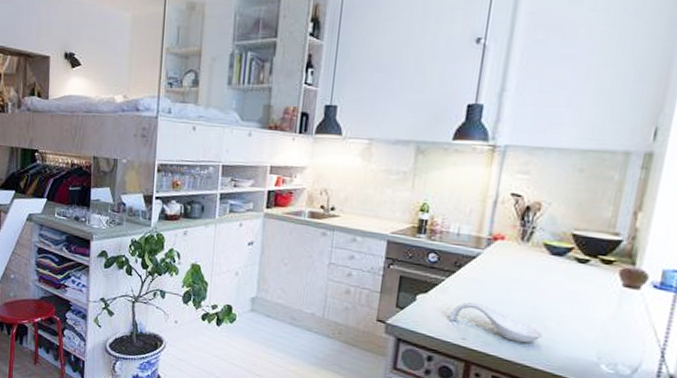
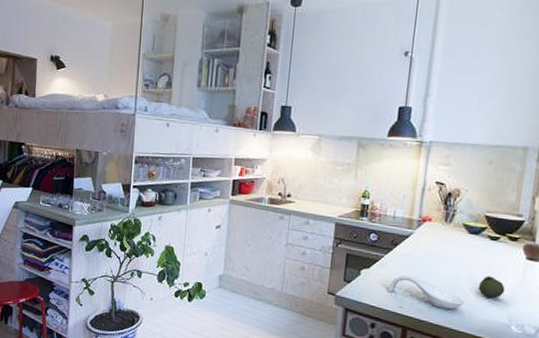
fruit: none [559,305,595,332] -> present [477,276,505,299]

